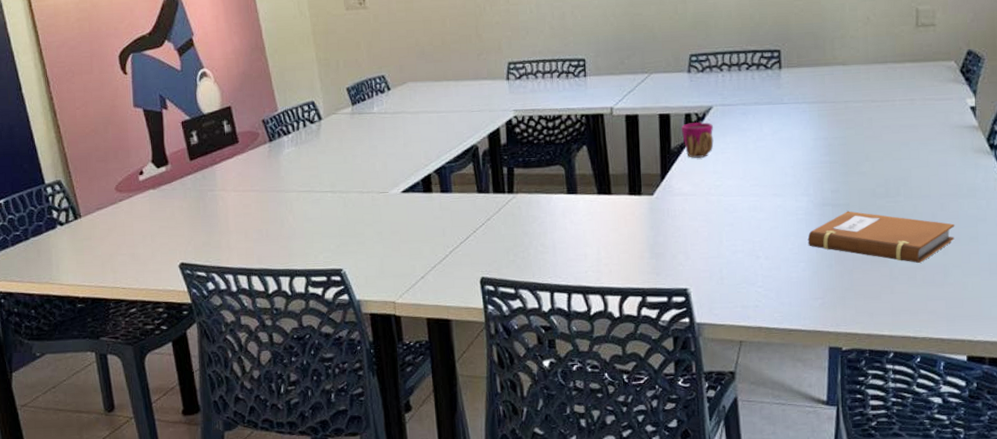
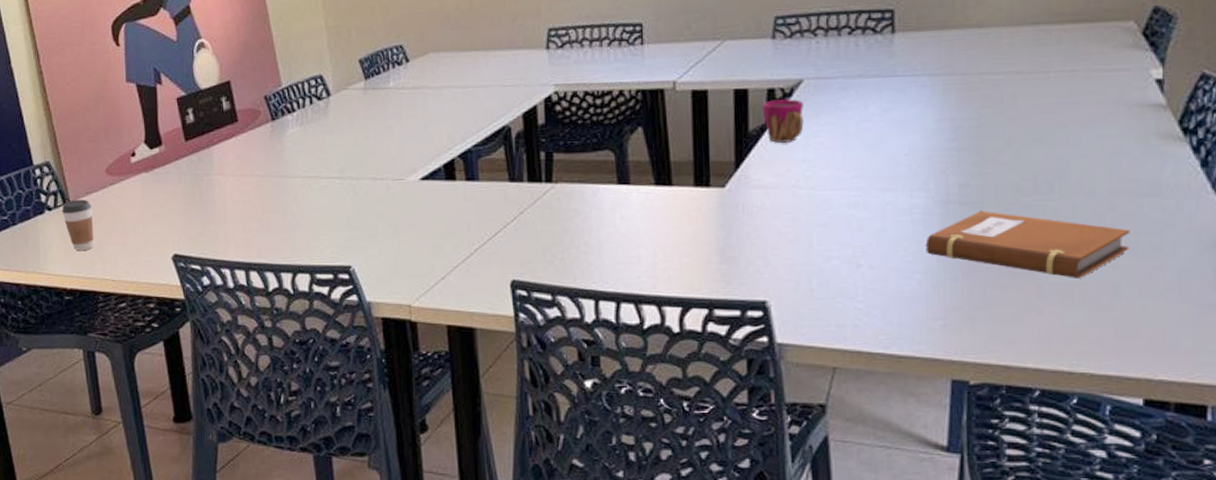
coffee cup: none [73,214,105,263] -> present [62,199,94,252]

